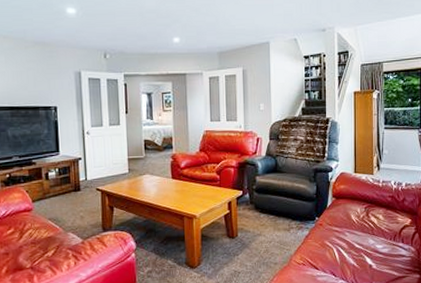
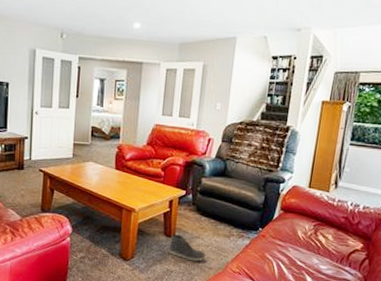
sneaker: none [233,235,269,259] -> present [168,234,206,262]

